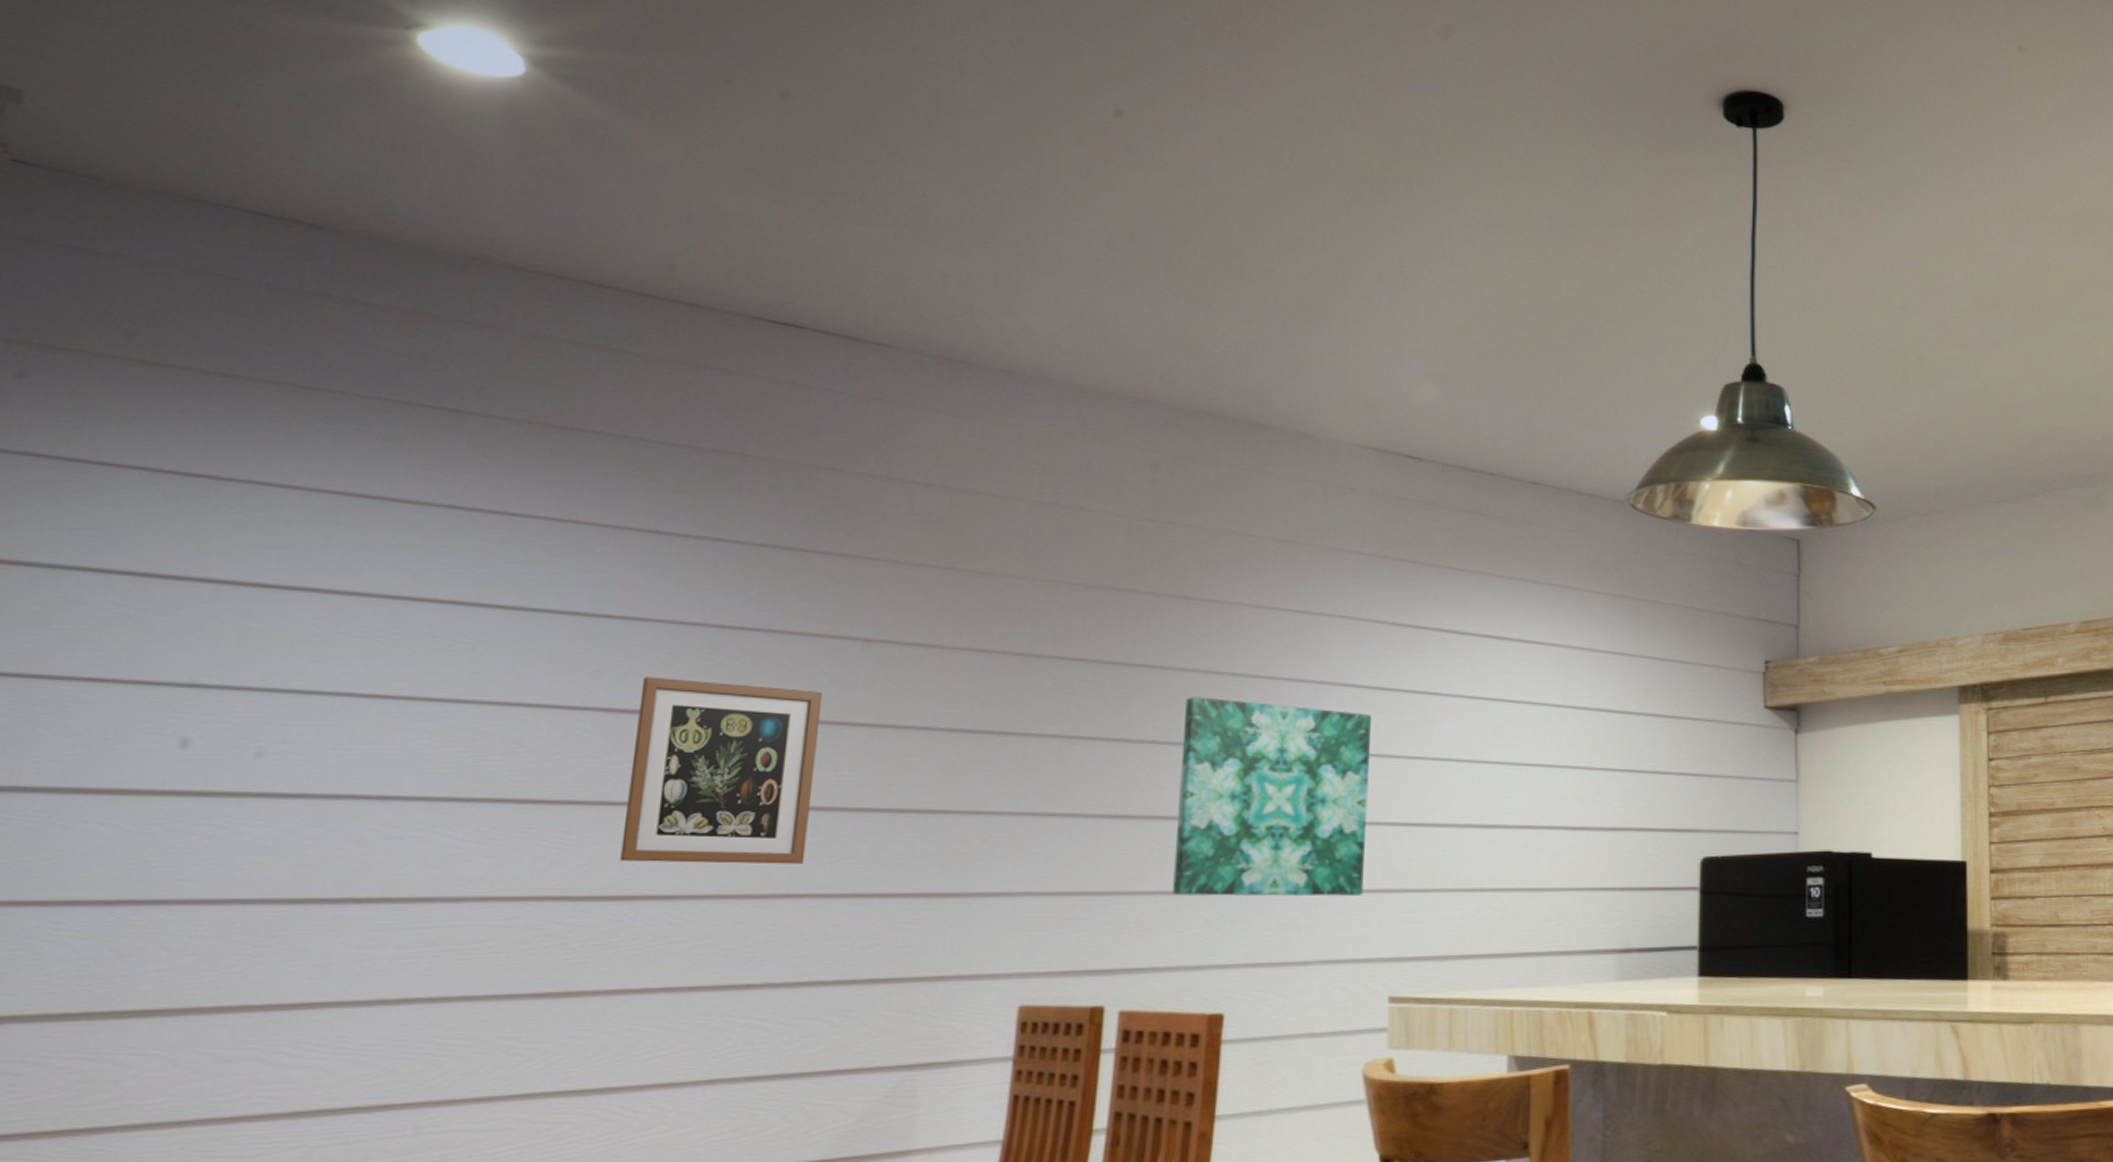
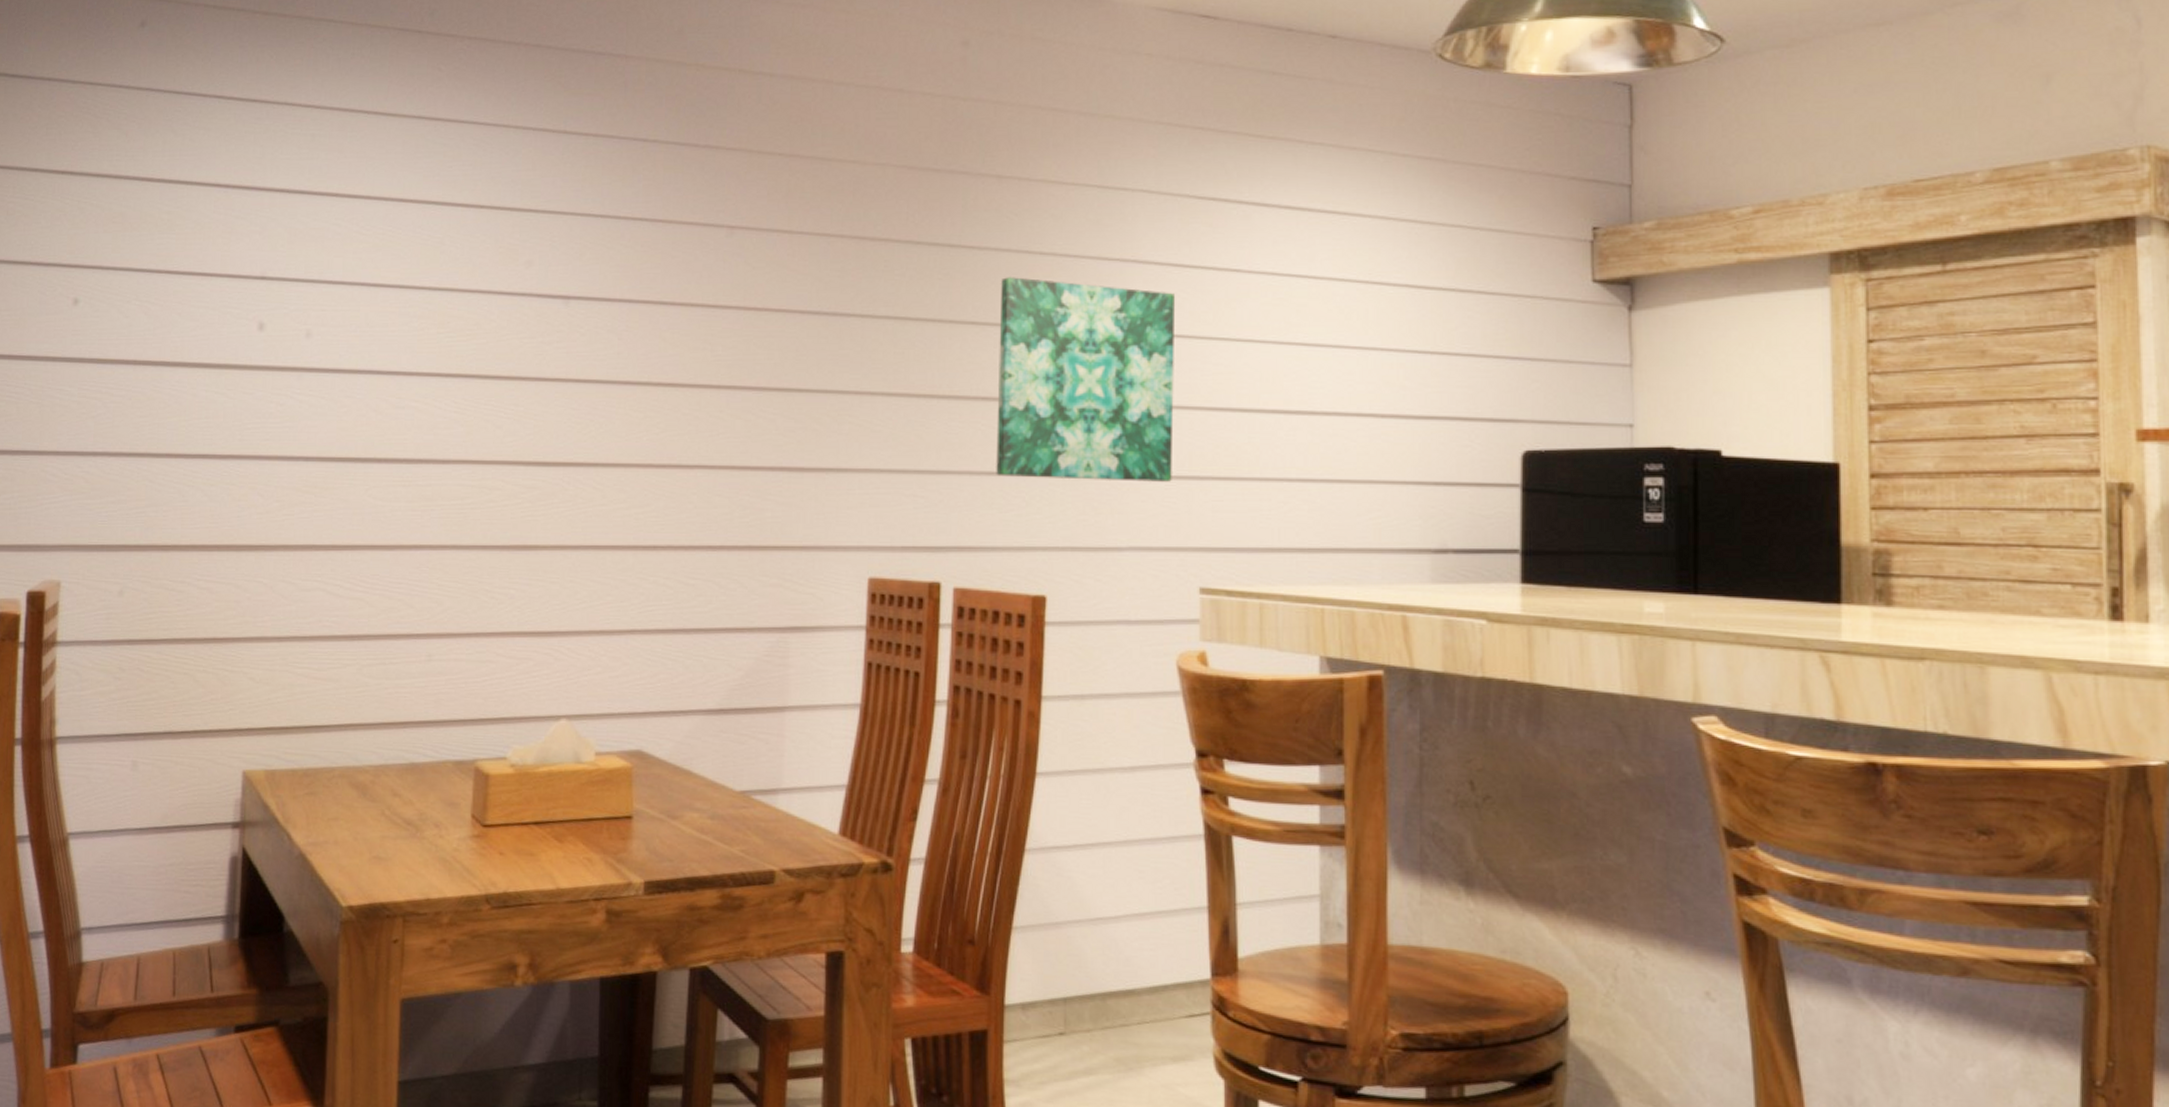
picture frame: present [620,677,823,864] -> none [555,265,698,437]

